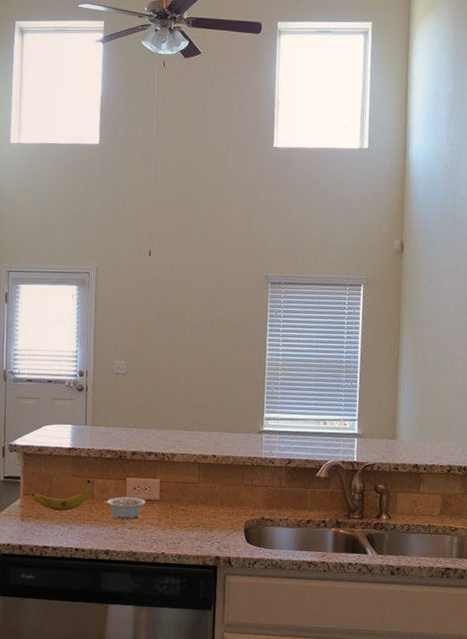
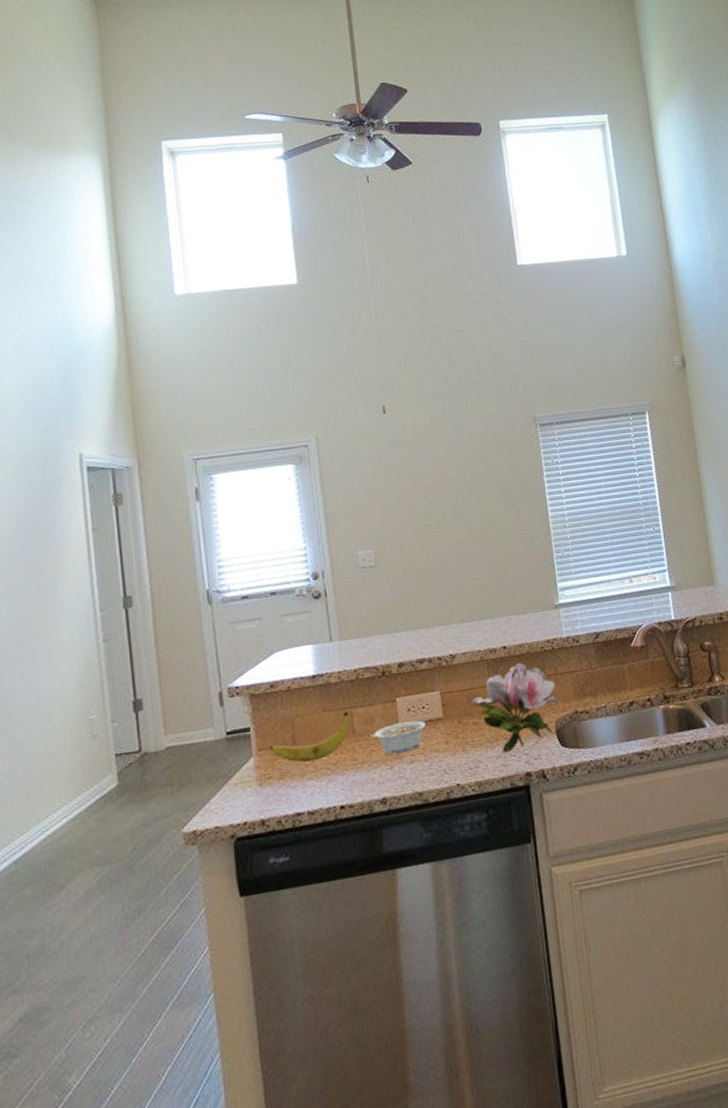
flower: none [181,470,251,538] -> present [470,663,560,753]

